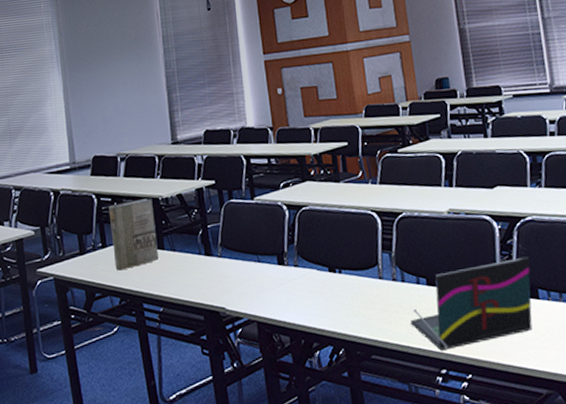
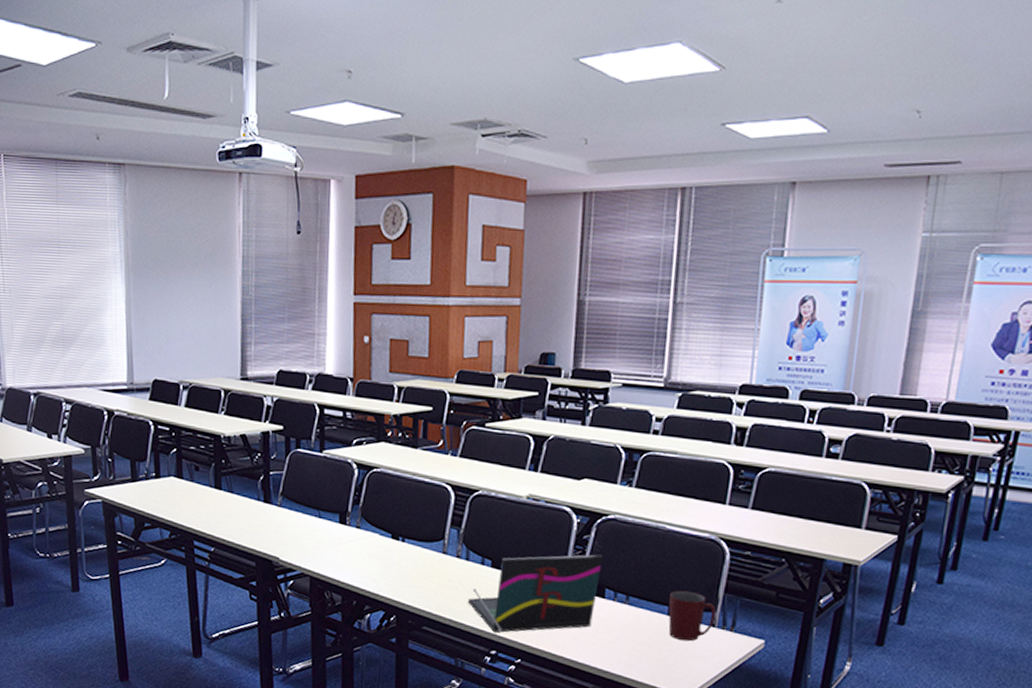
book: present [108,198,159,271] -> none [165,433,215,504]

